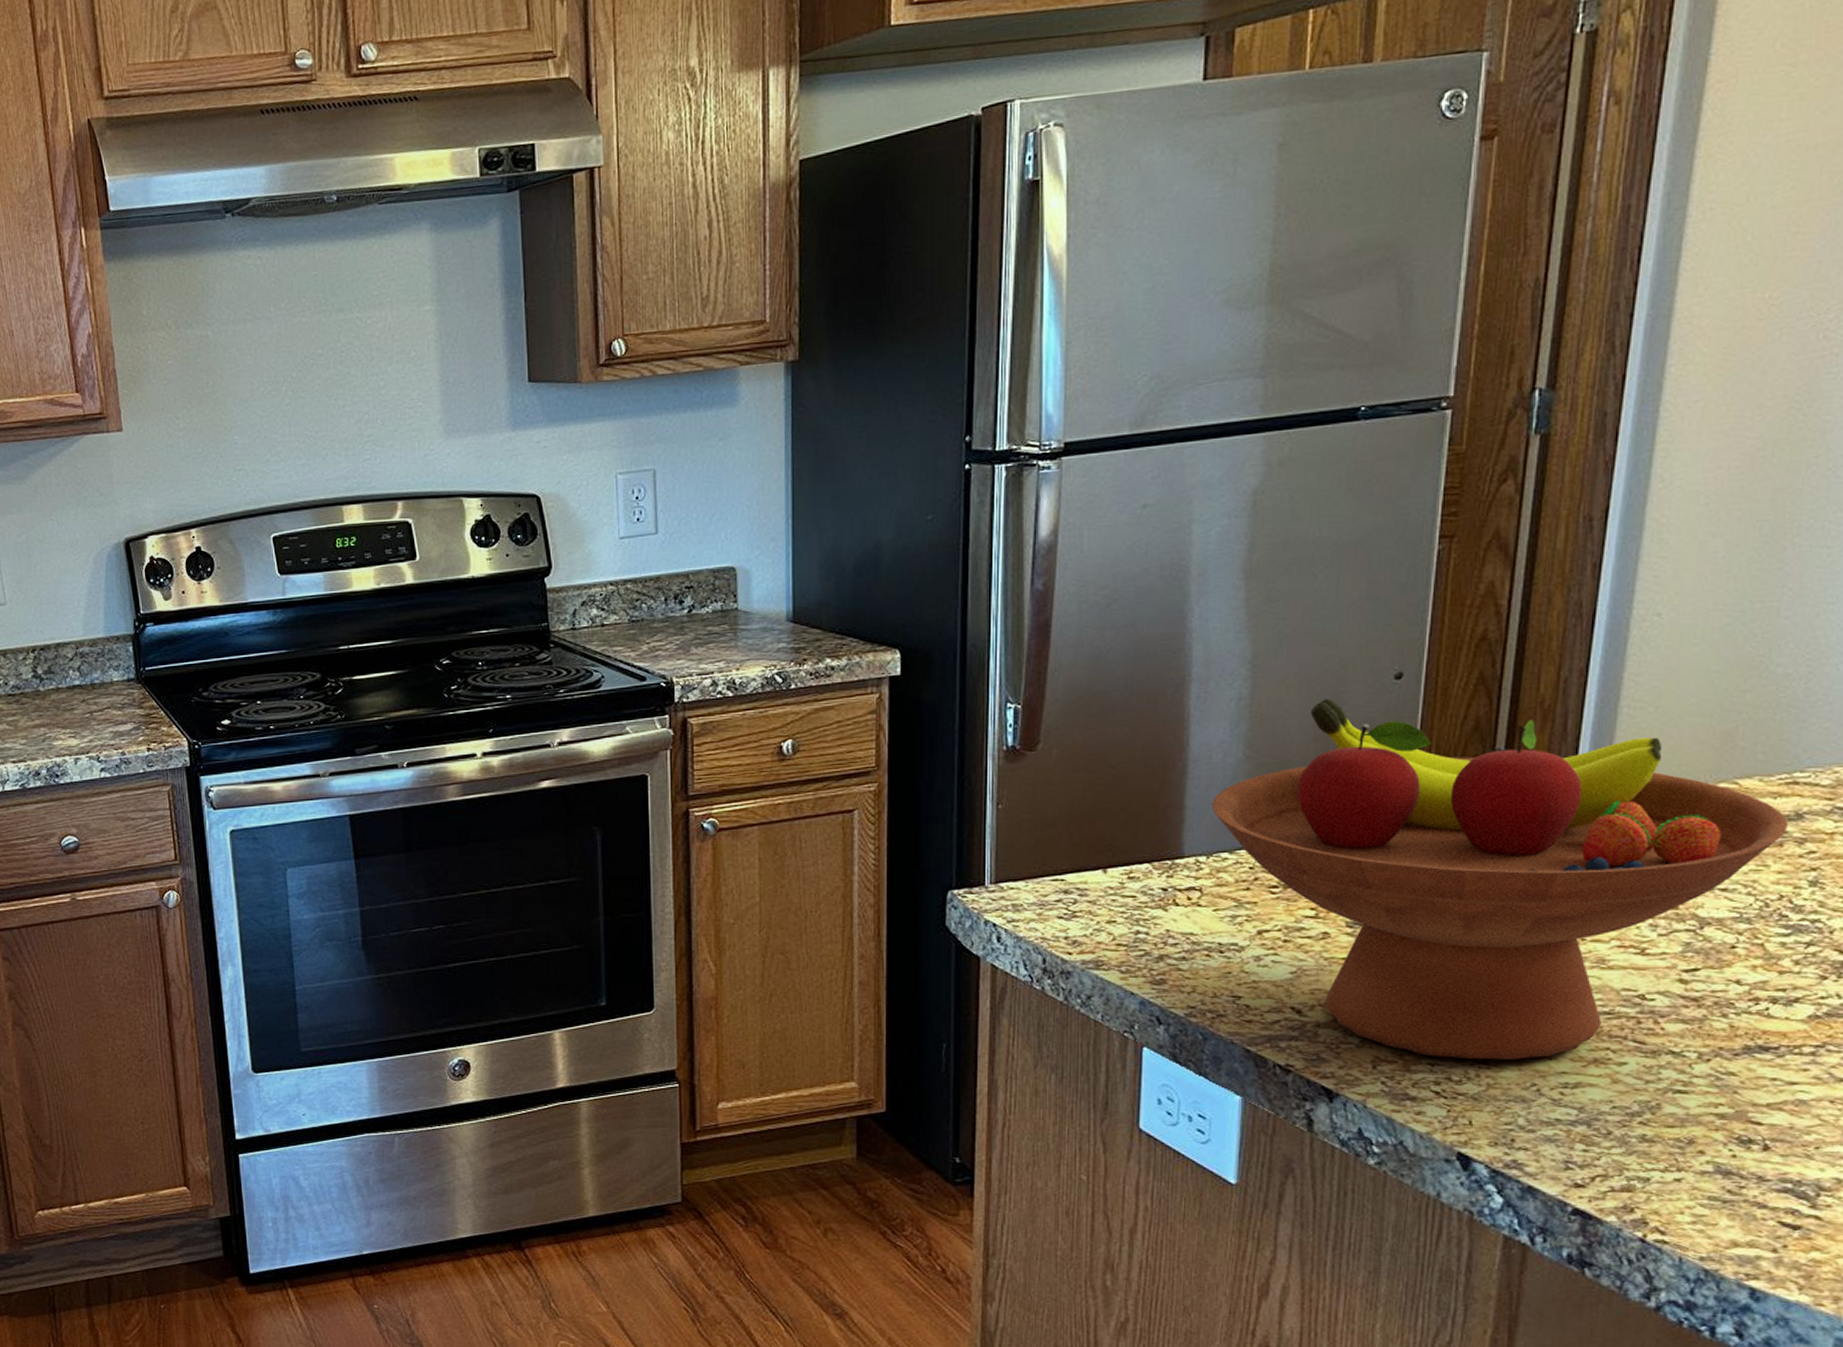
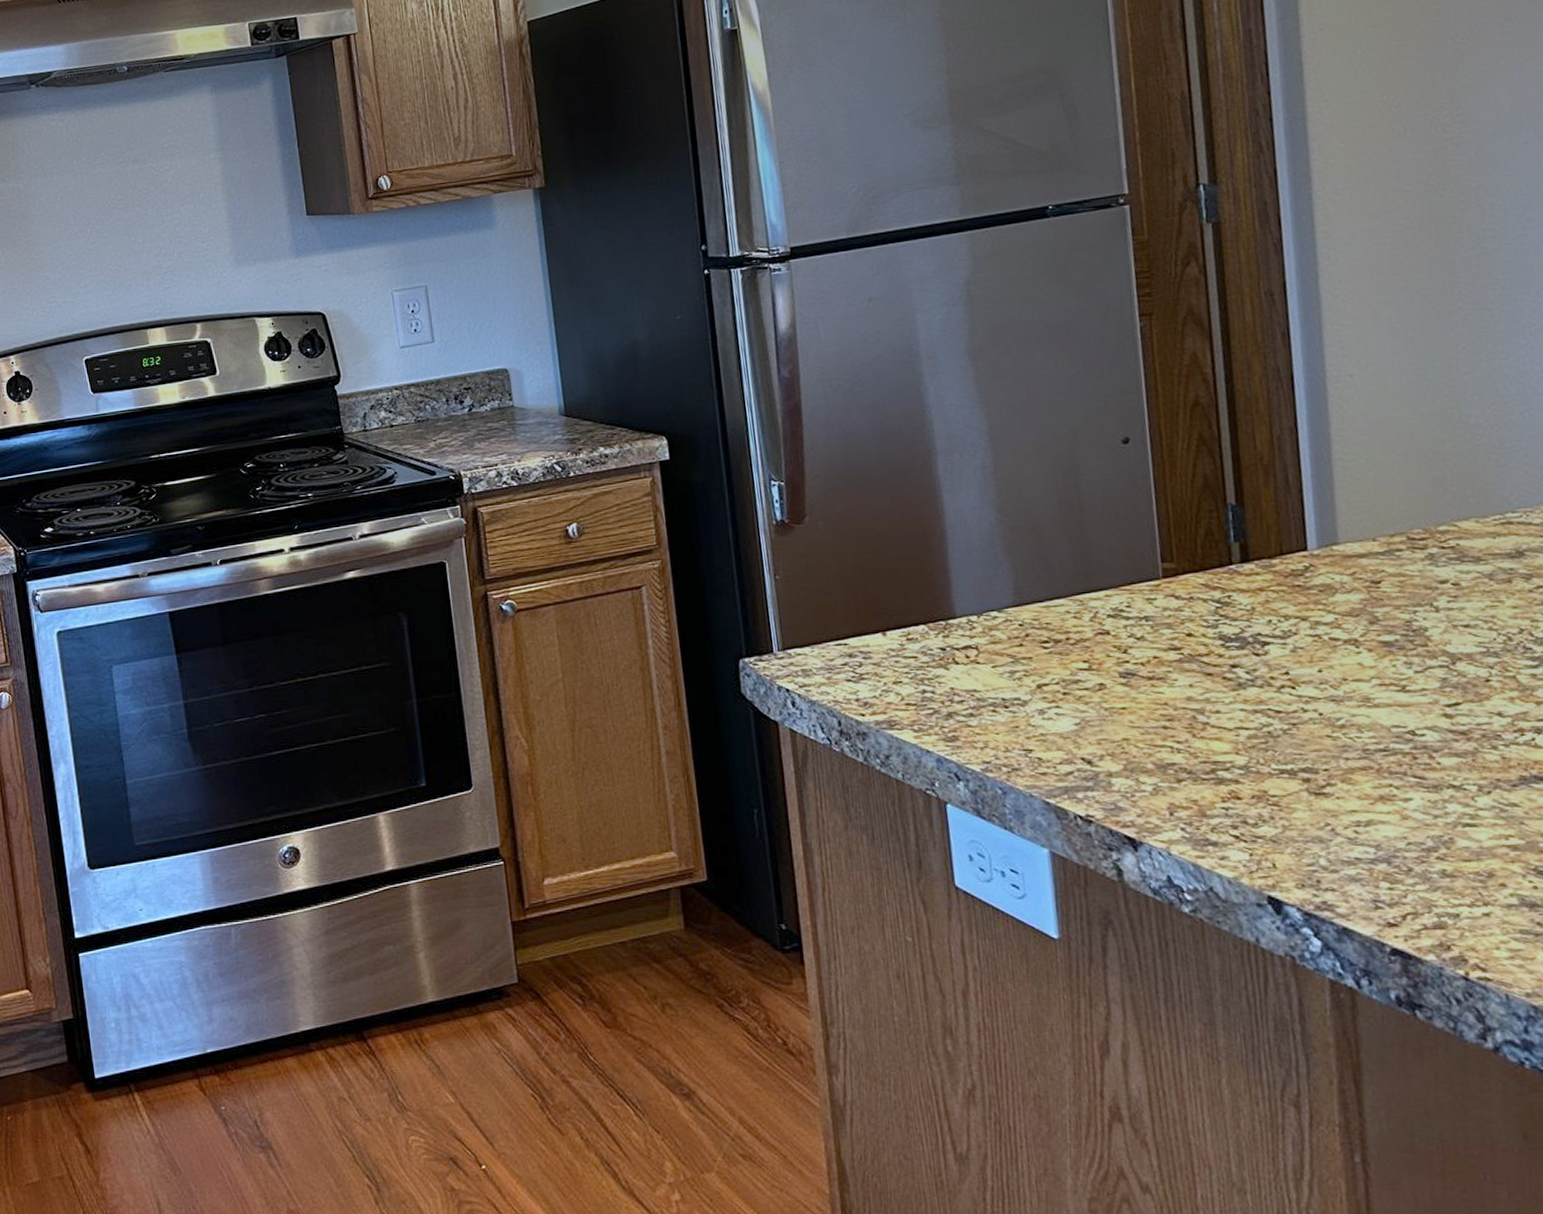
fruit bowl: present [1211,698,1789,1060] -> none [974,464,1513,802]

